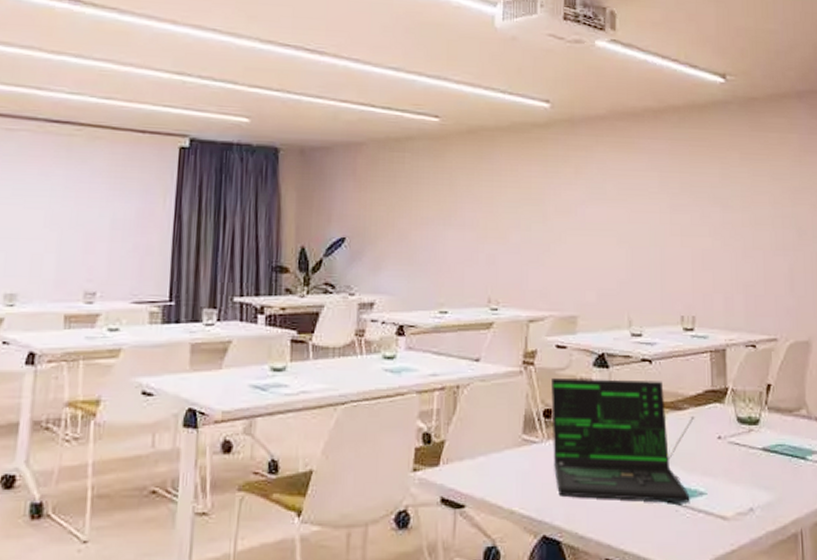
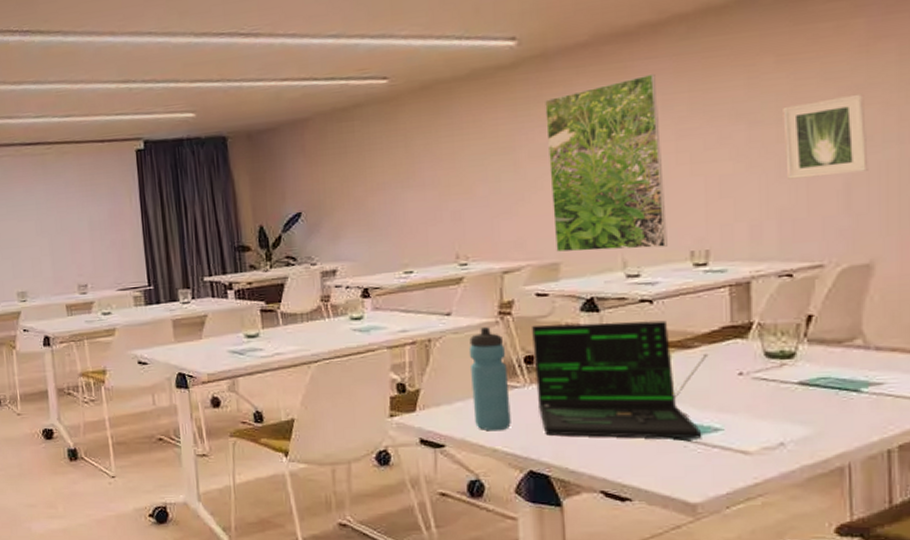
water bottle: none [493,377,529,491] -> present [468,327,511,431]
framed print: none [571,152,664,310] -> present [545,73,668,252]
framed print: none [746,194,805,261] -> present [783,93,869,179]

